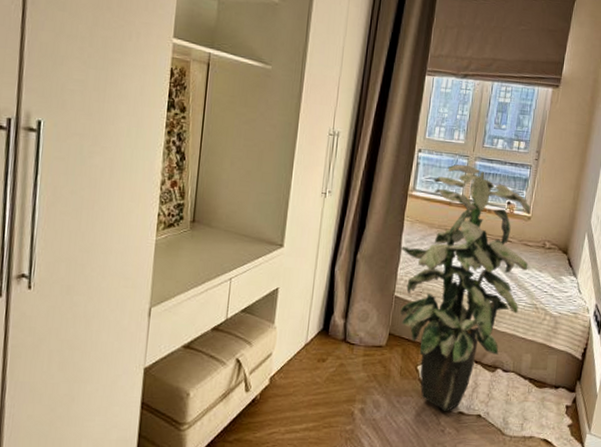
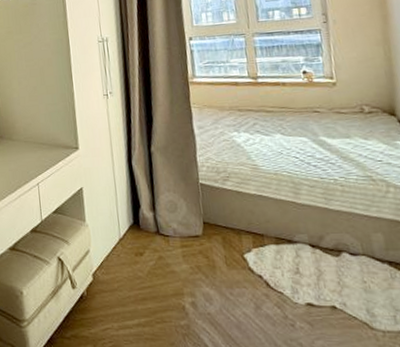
indoor plant: present [399,164,530,411] -> none [194,42,351,303]

